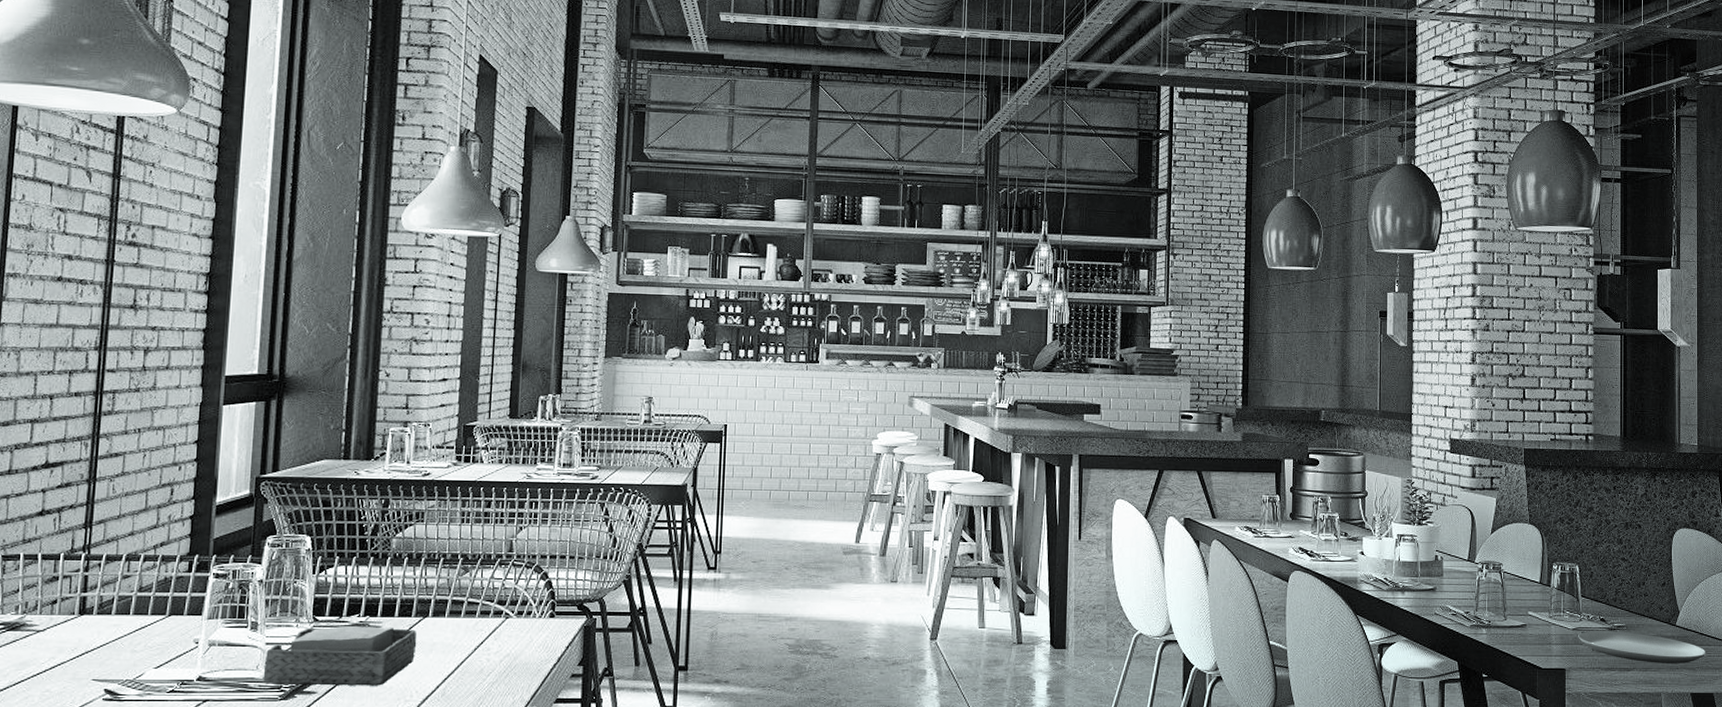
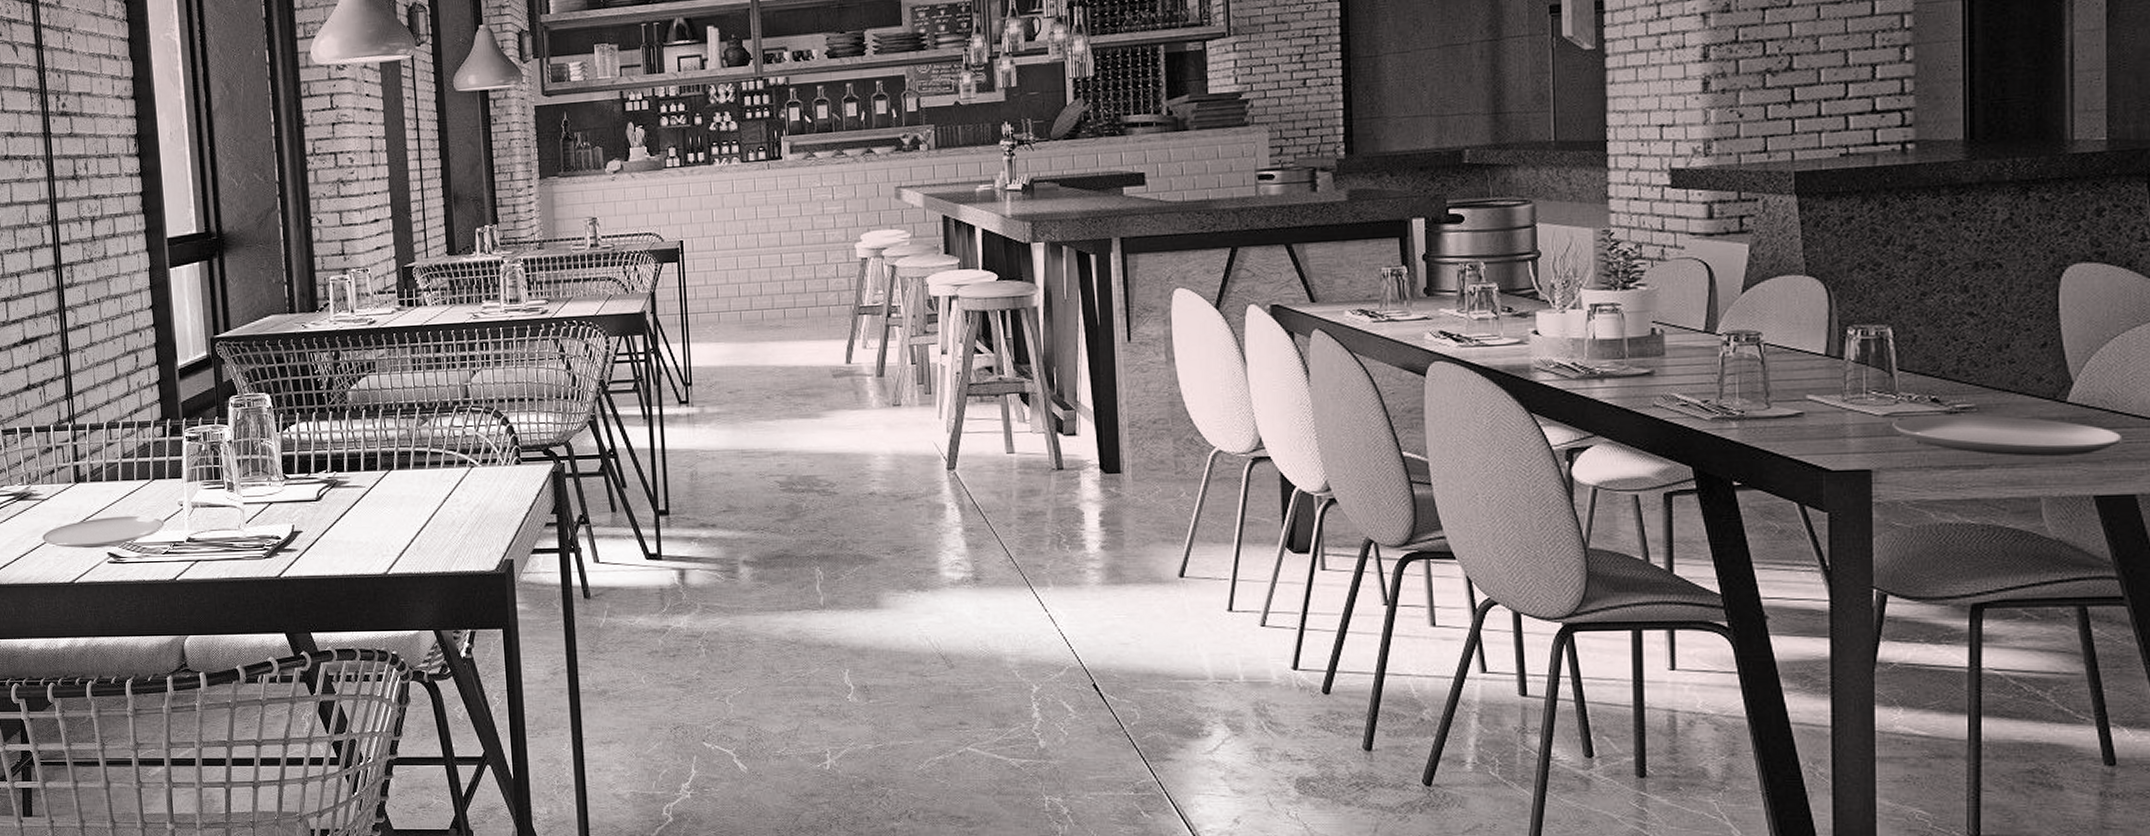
plate: none [28,651,176,683] -> present [41,515,166,548]
napkin holder: present [263,626,417,686] -> none [245,482,386,544]

